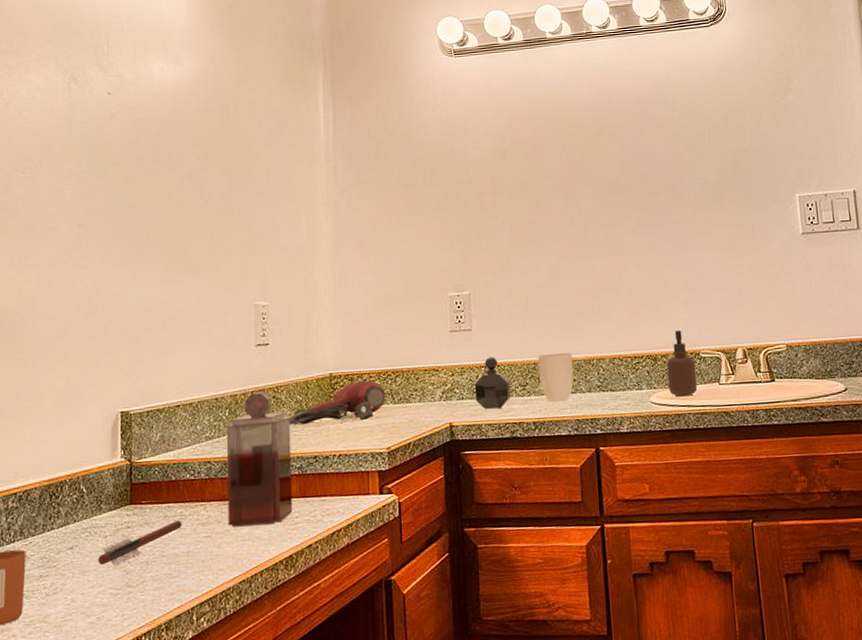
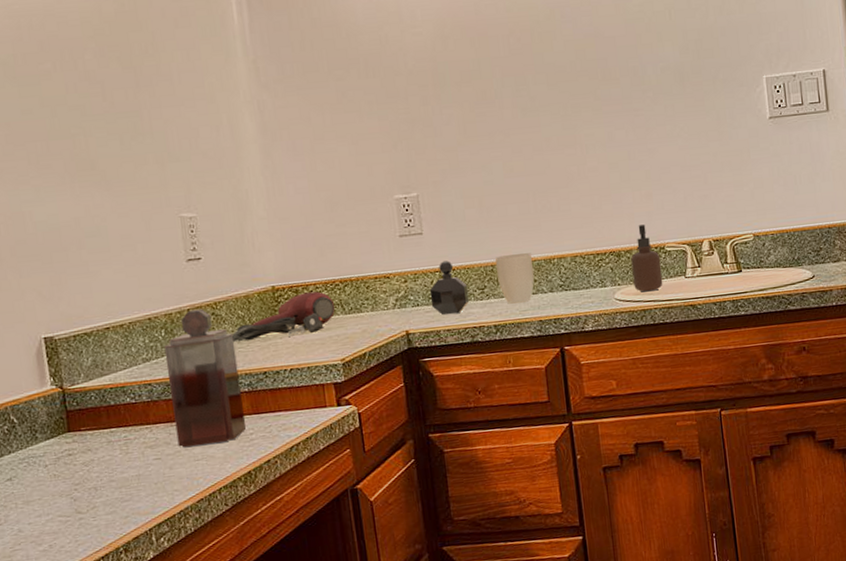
hairbrush: present [98,520,182,566] -> none [41,445,128,495]

